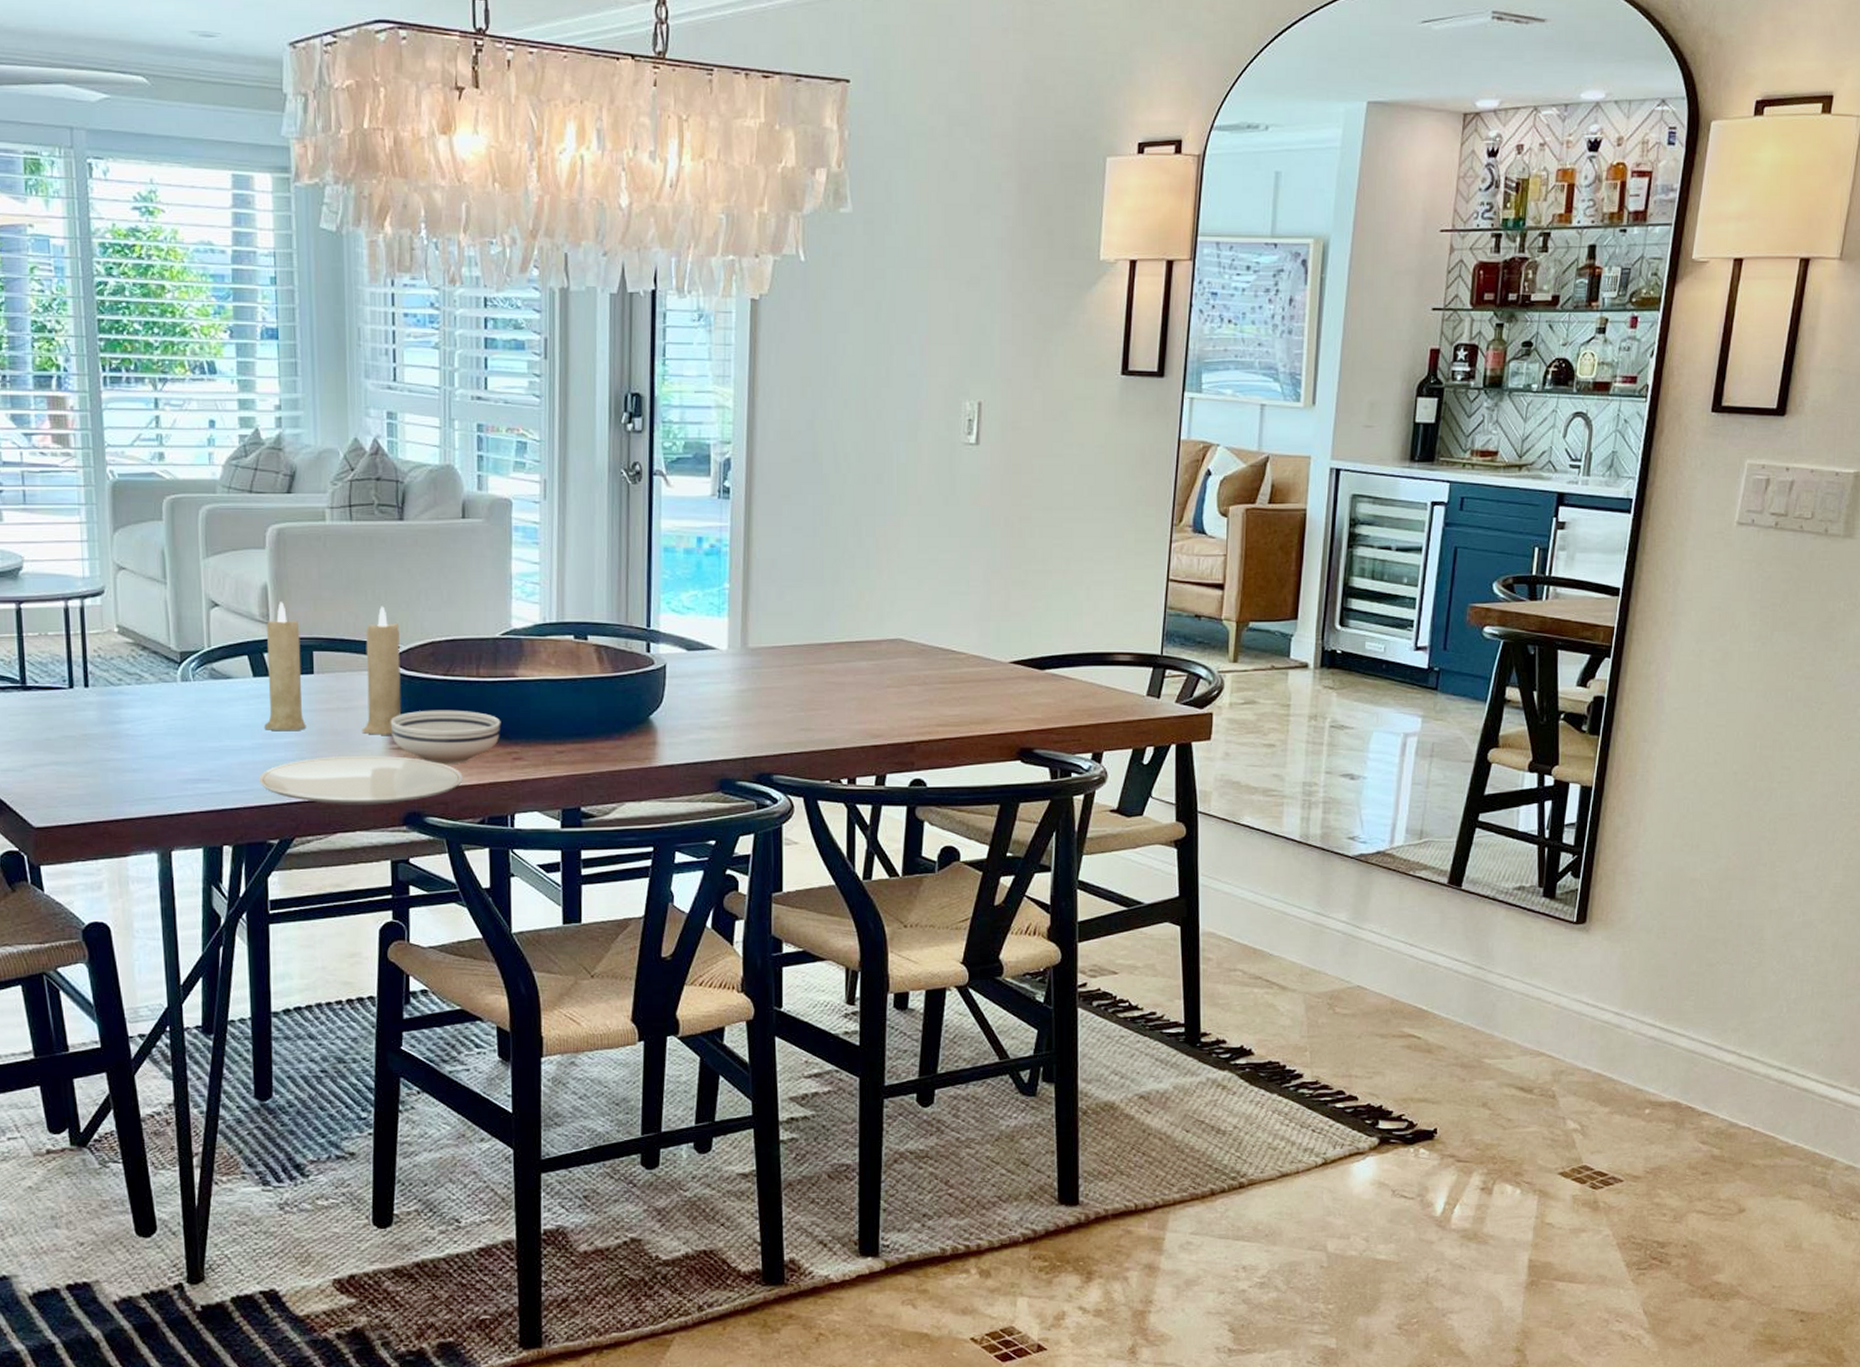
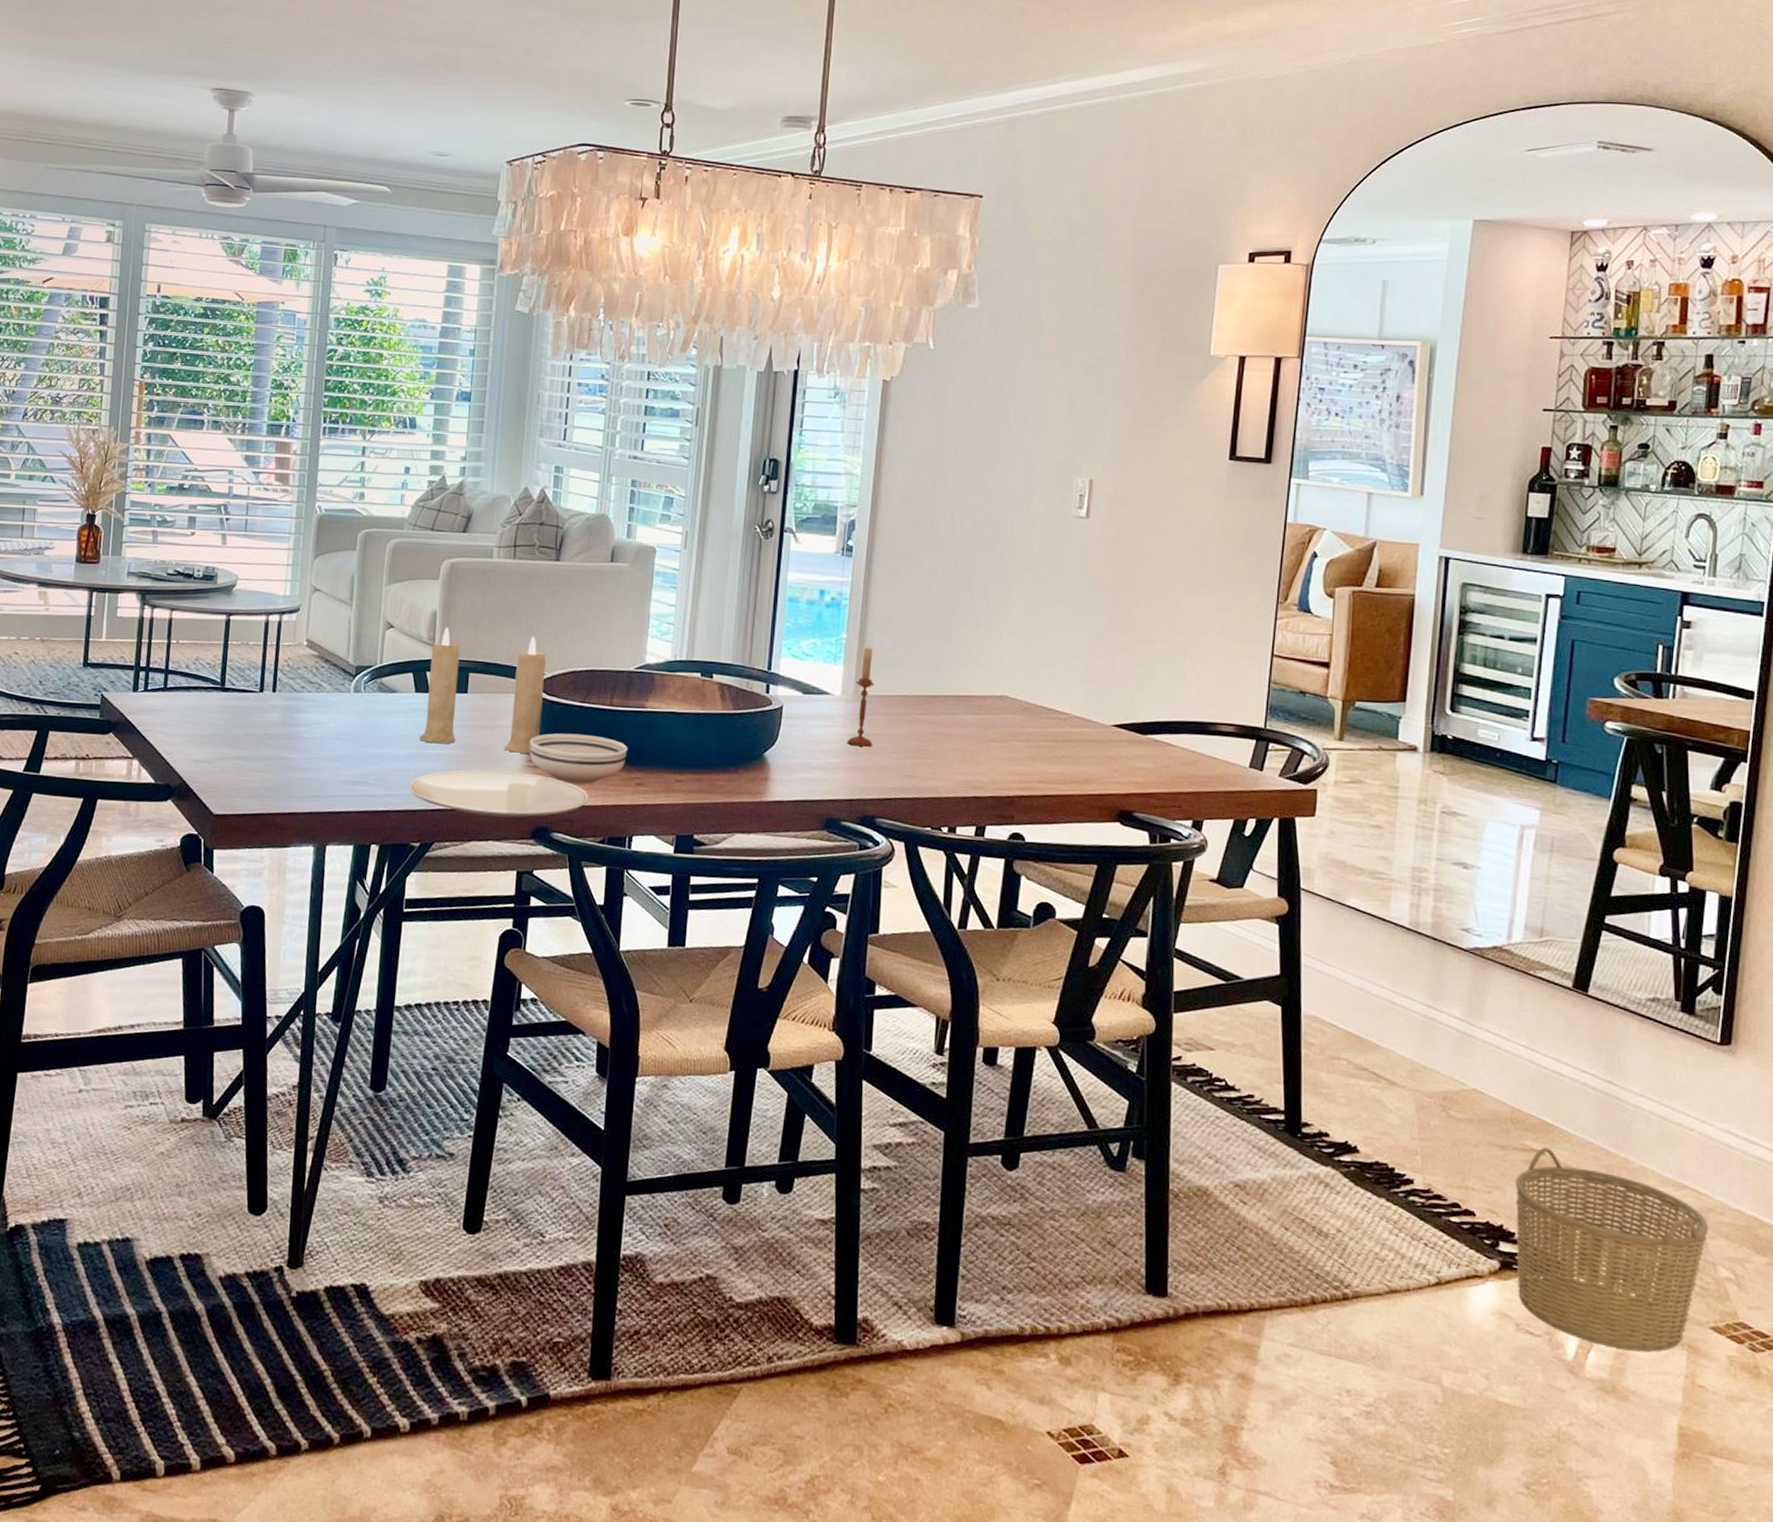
candlestick: none [737,594,765,702] -> present [847,645,875,747]
basket: none [1393,1032,1561,1202] -> present [1515,1147,1709,1352]

